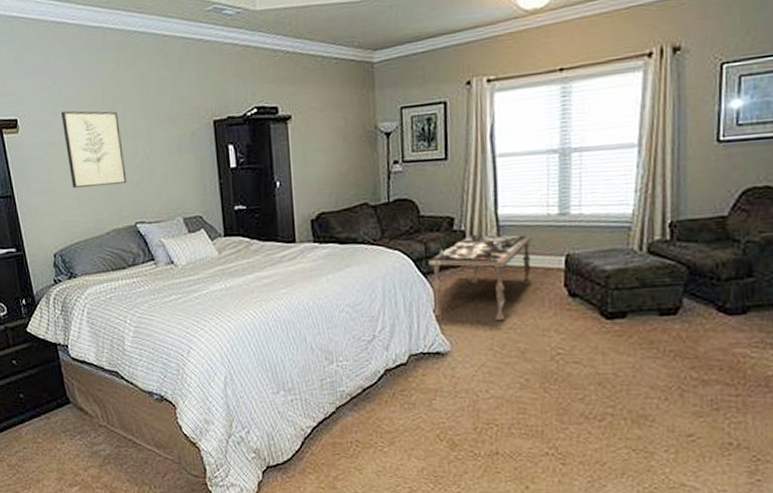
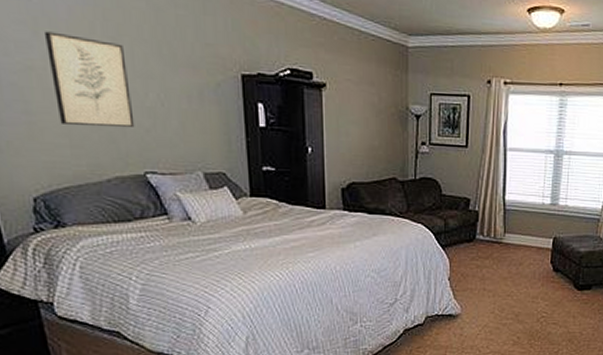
coffee table: present [429,234,534,321] -> none [447,215,531,290]

